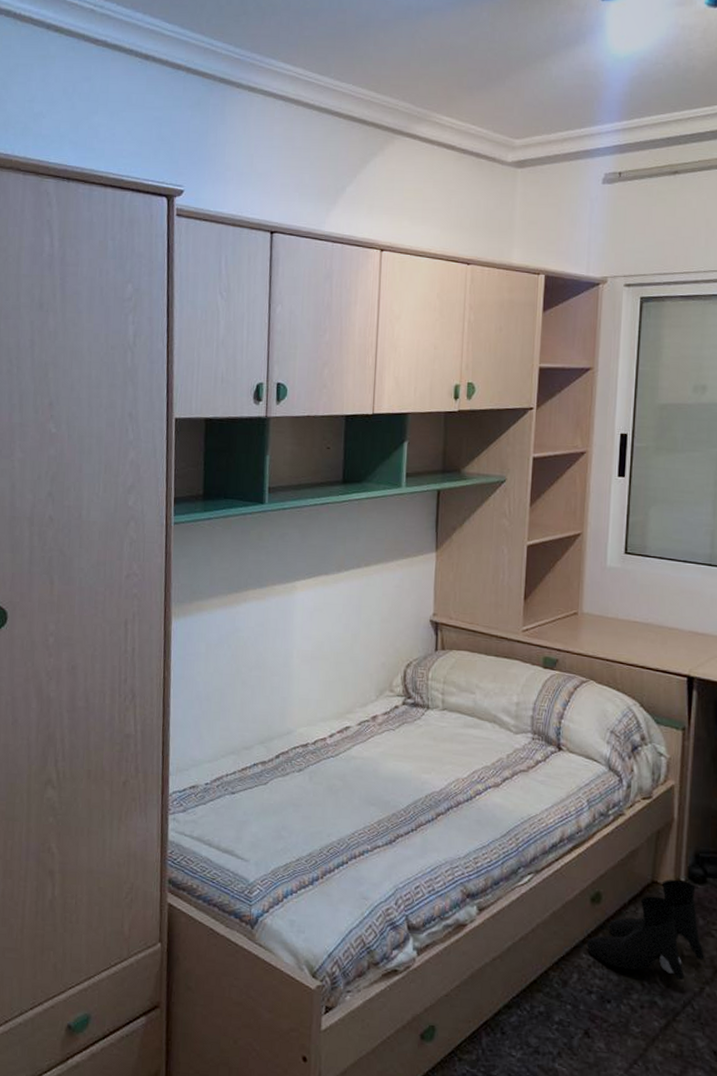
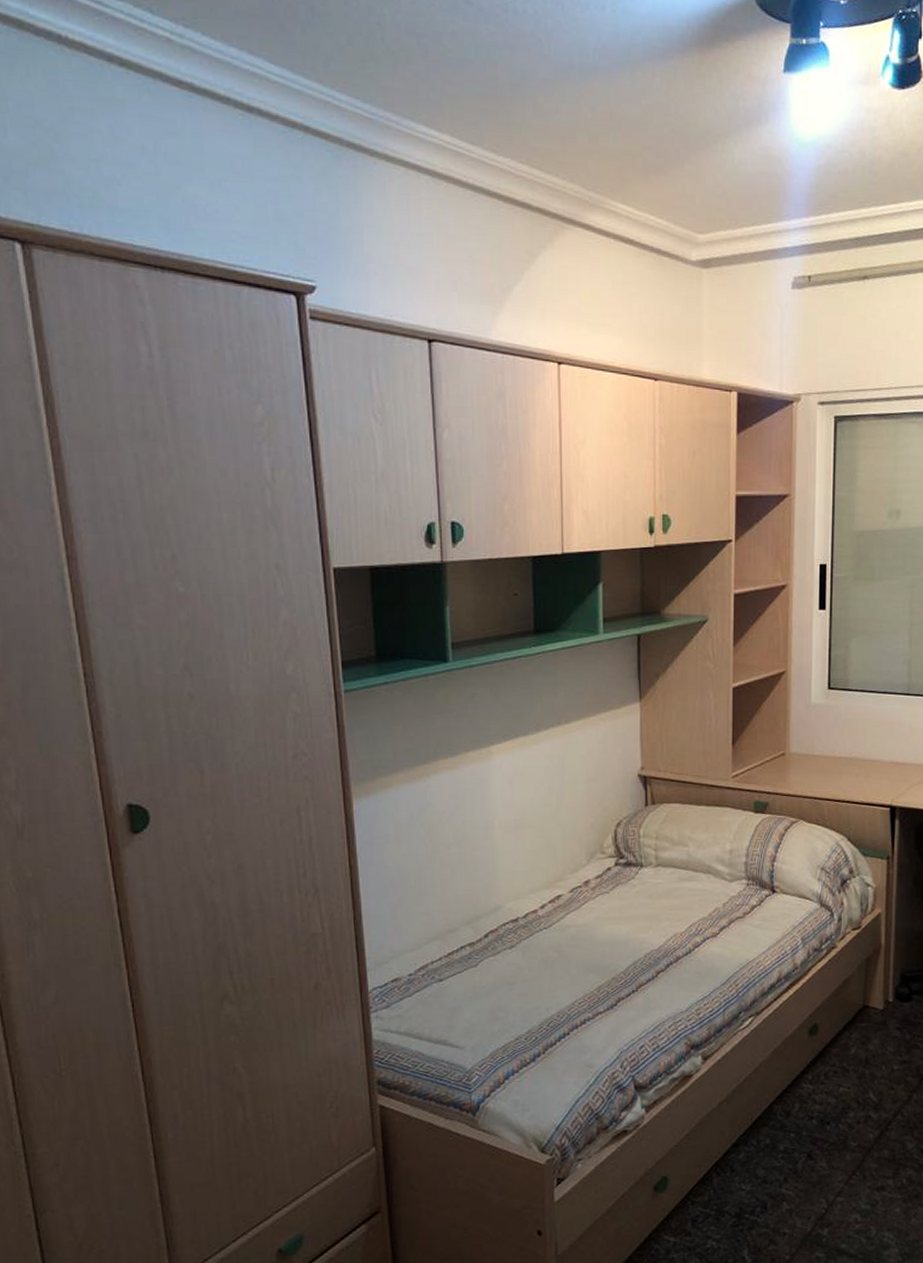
boots: present [586,879,704,980] -> none [806,1001,912,1092]

